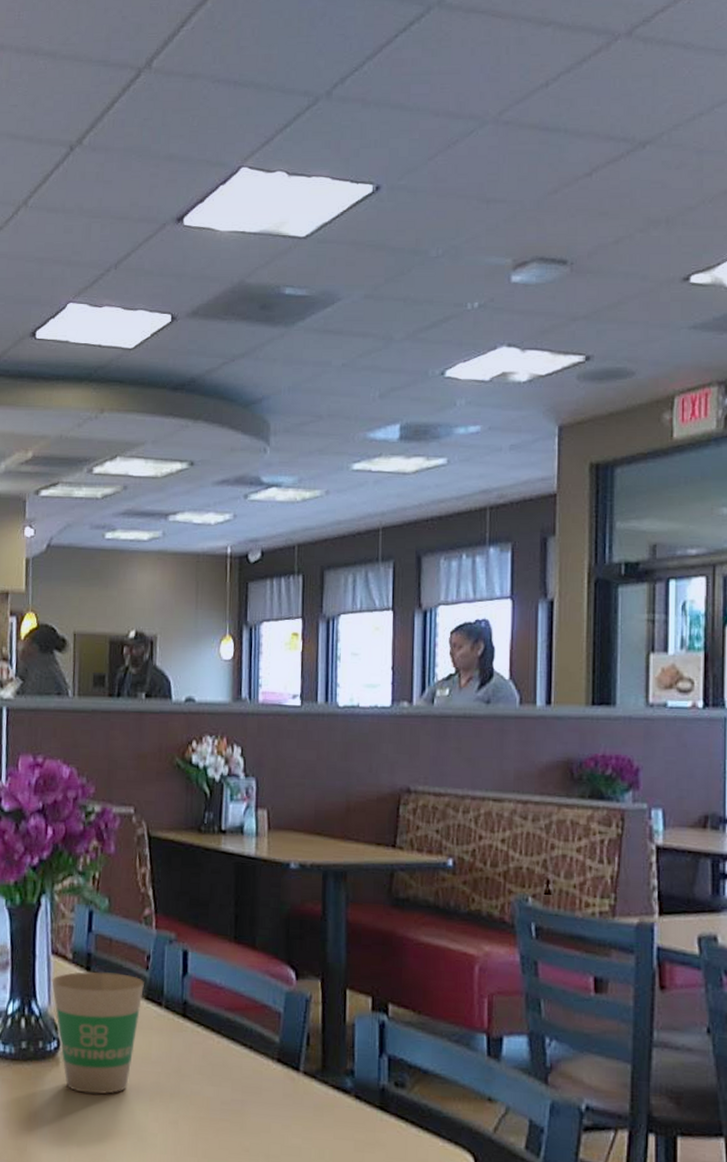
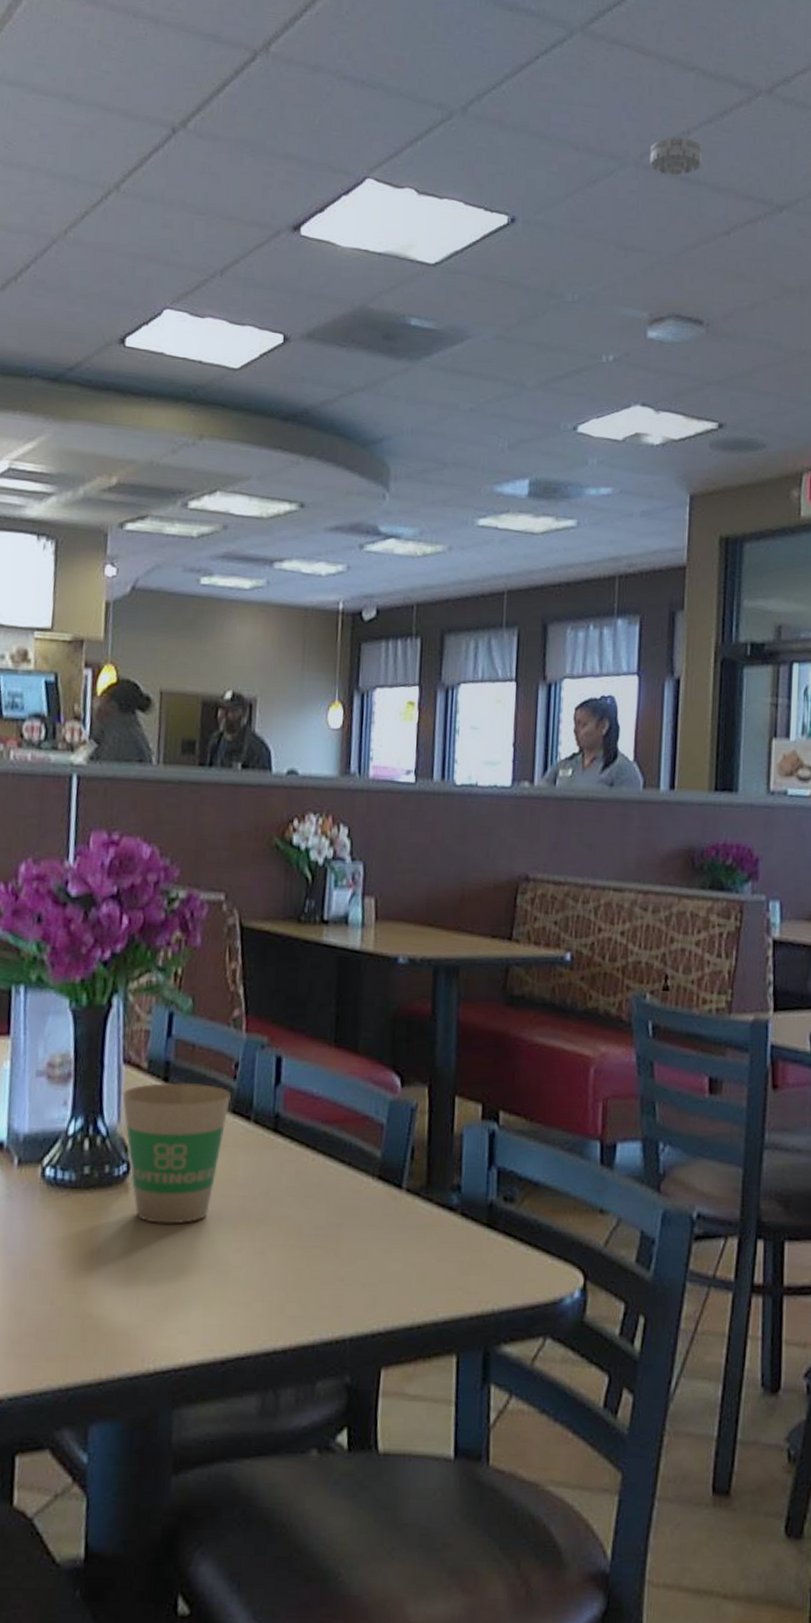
smoke detector: none [509,89,561,127] -> present [649,136,702,176]

